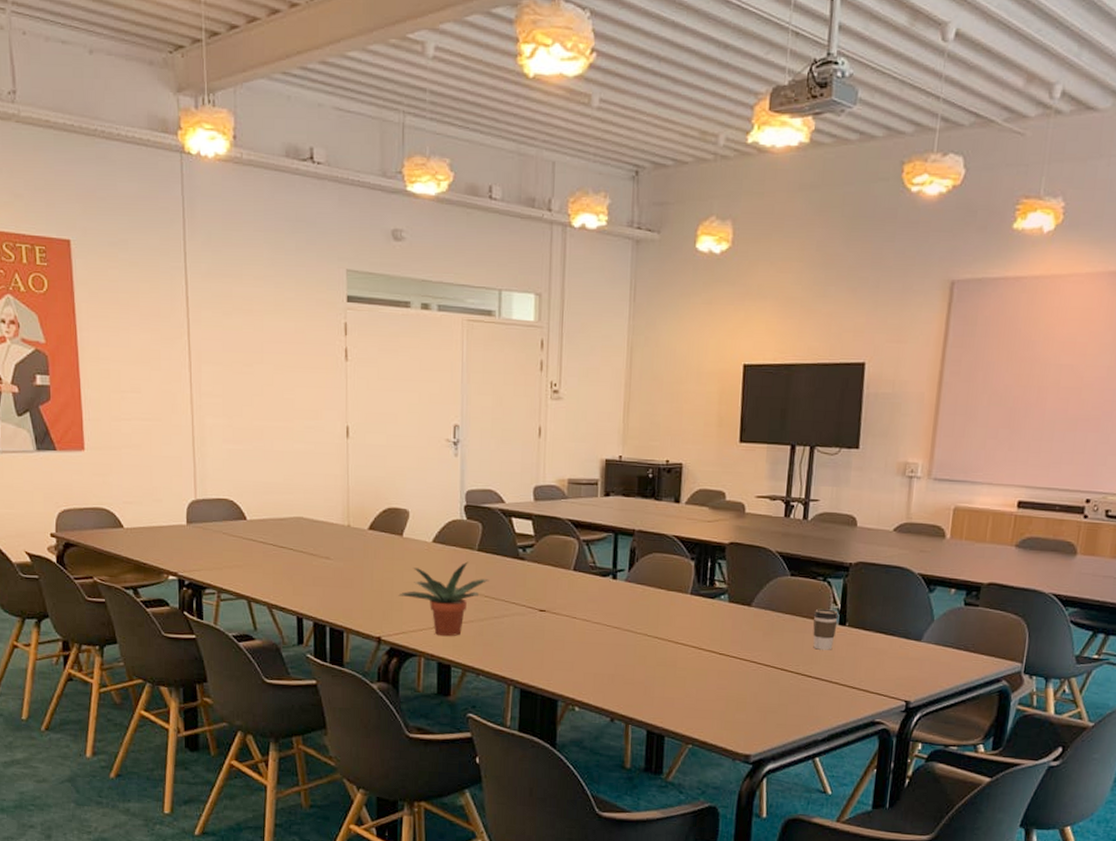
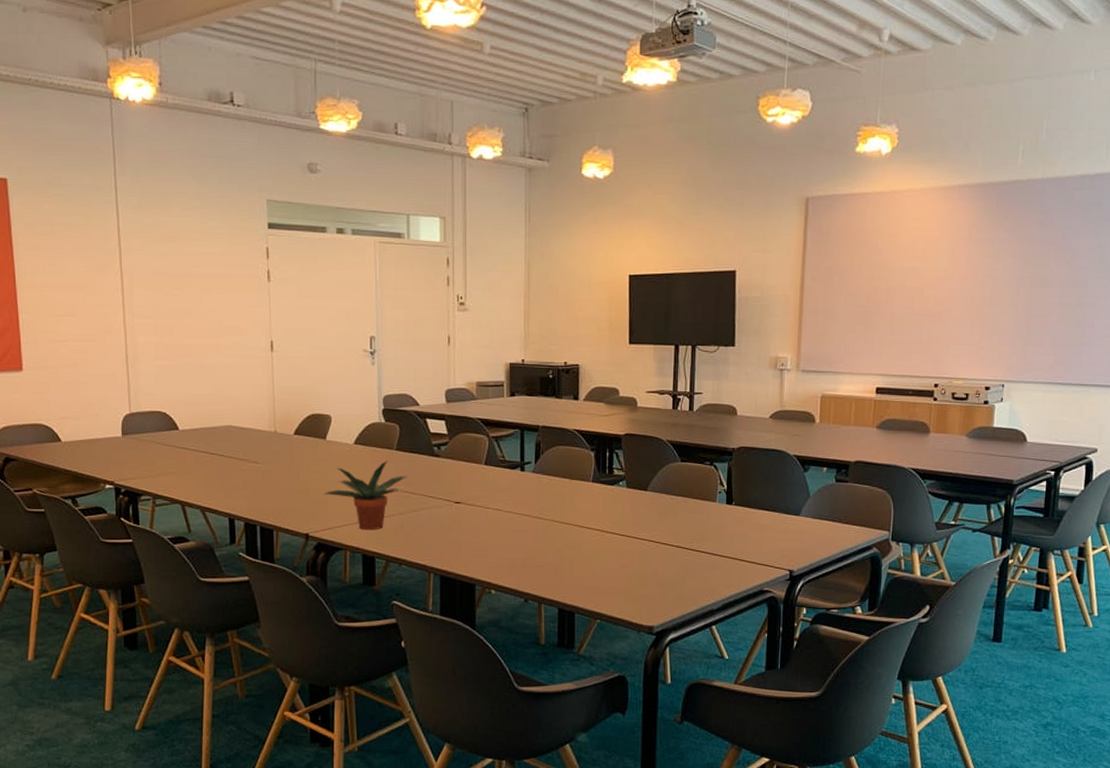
coffee cup: present [813,608,839,650] -> none [703,490,725,527]

